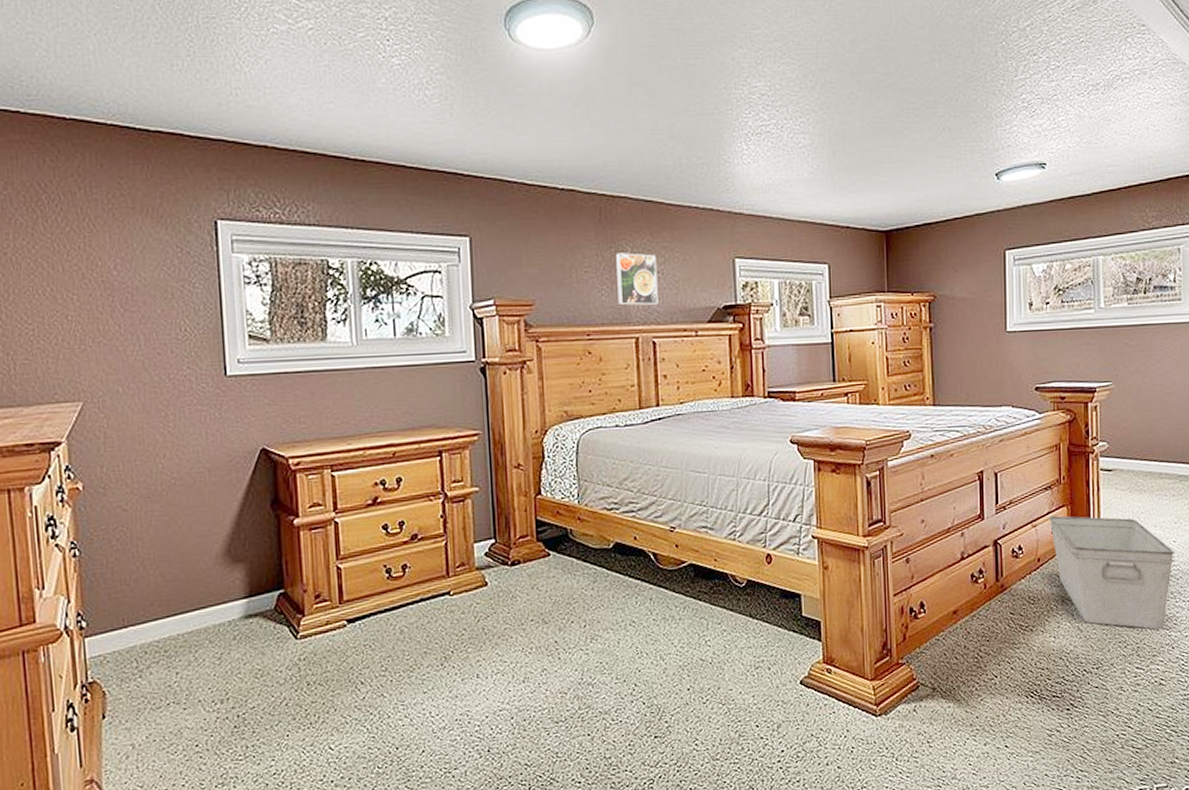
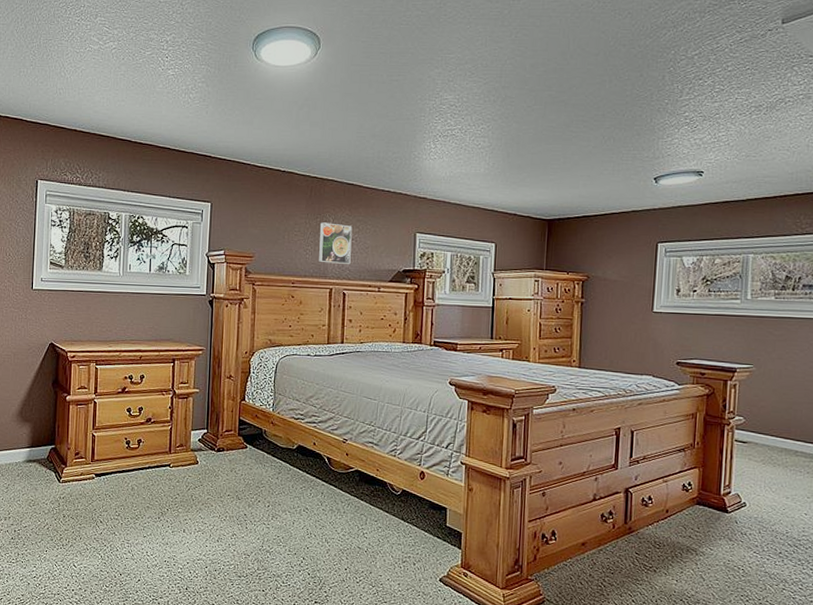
storage bin: present [1049,516,1174,629] -> none [680,475,805,591]

